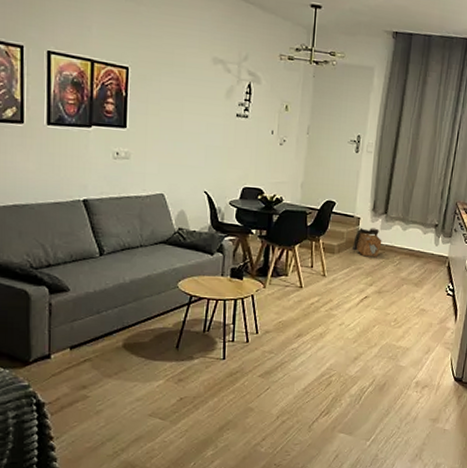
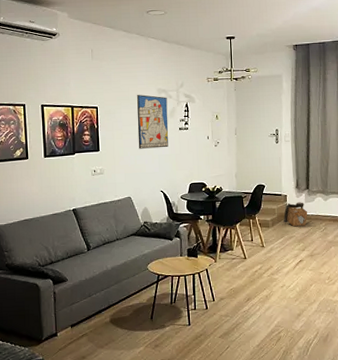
wall art: none [180,61,225,137] -> present [137,95,169,149]

